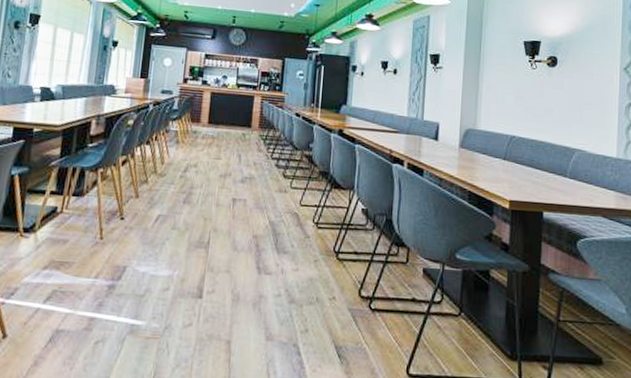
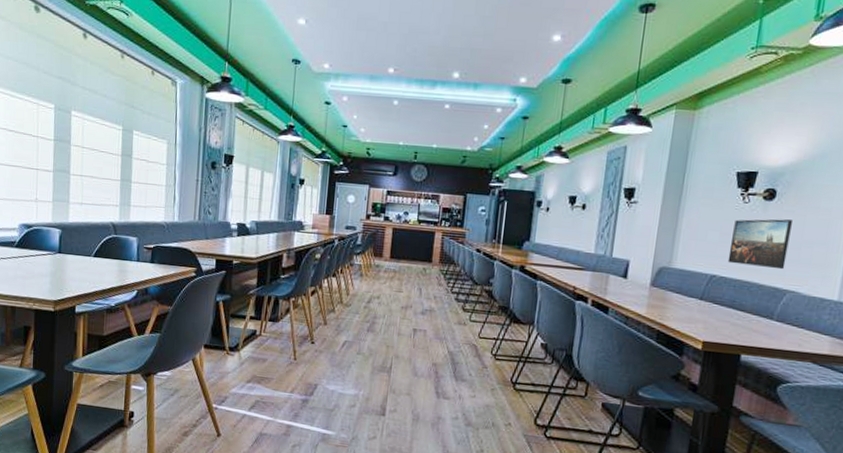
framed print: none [524,83,572,130] -> present [727,219,792,270]

